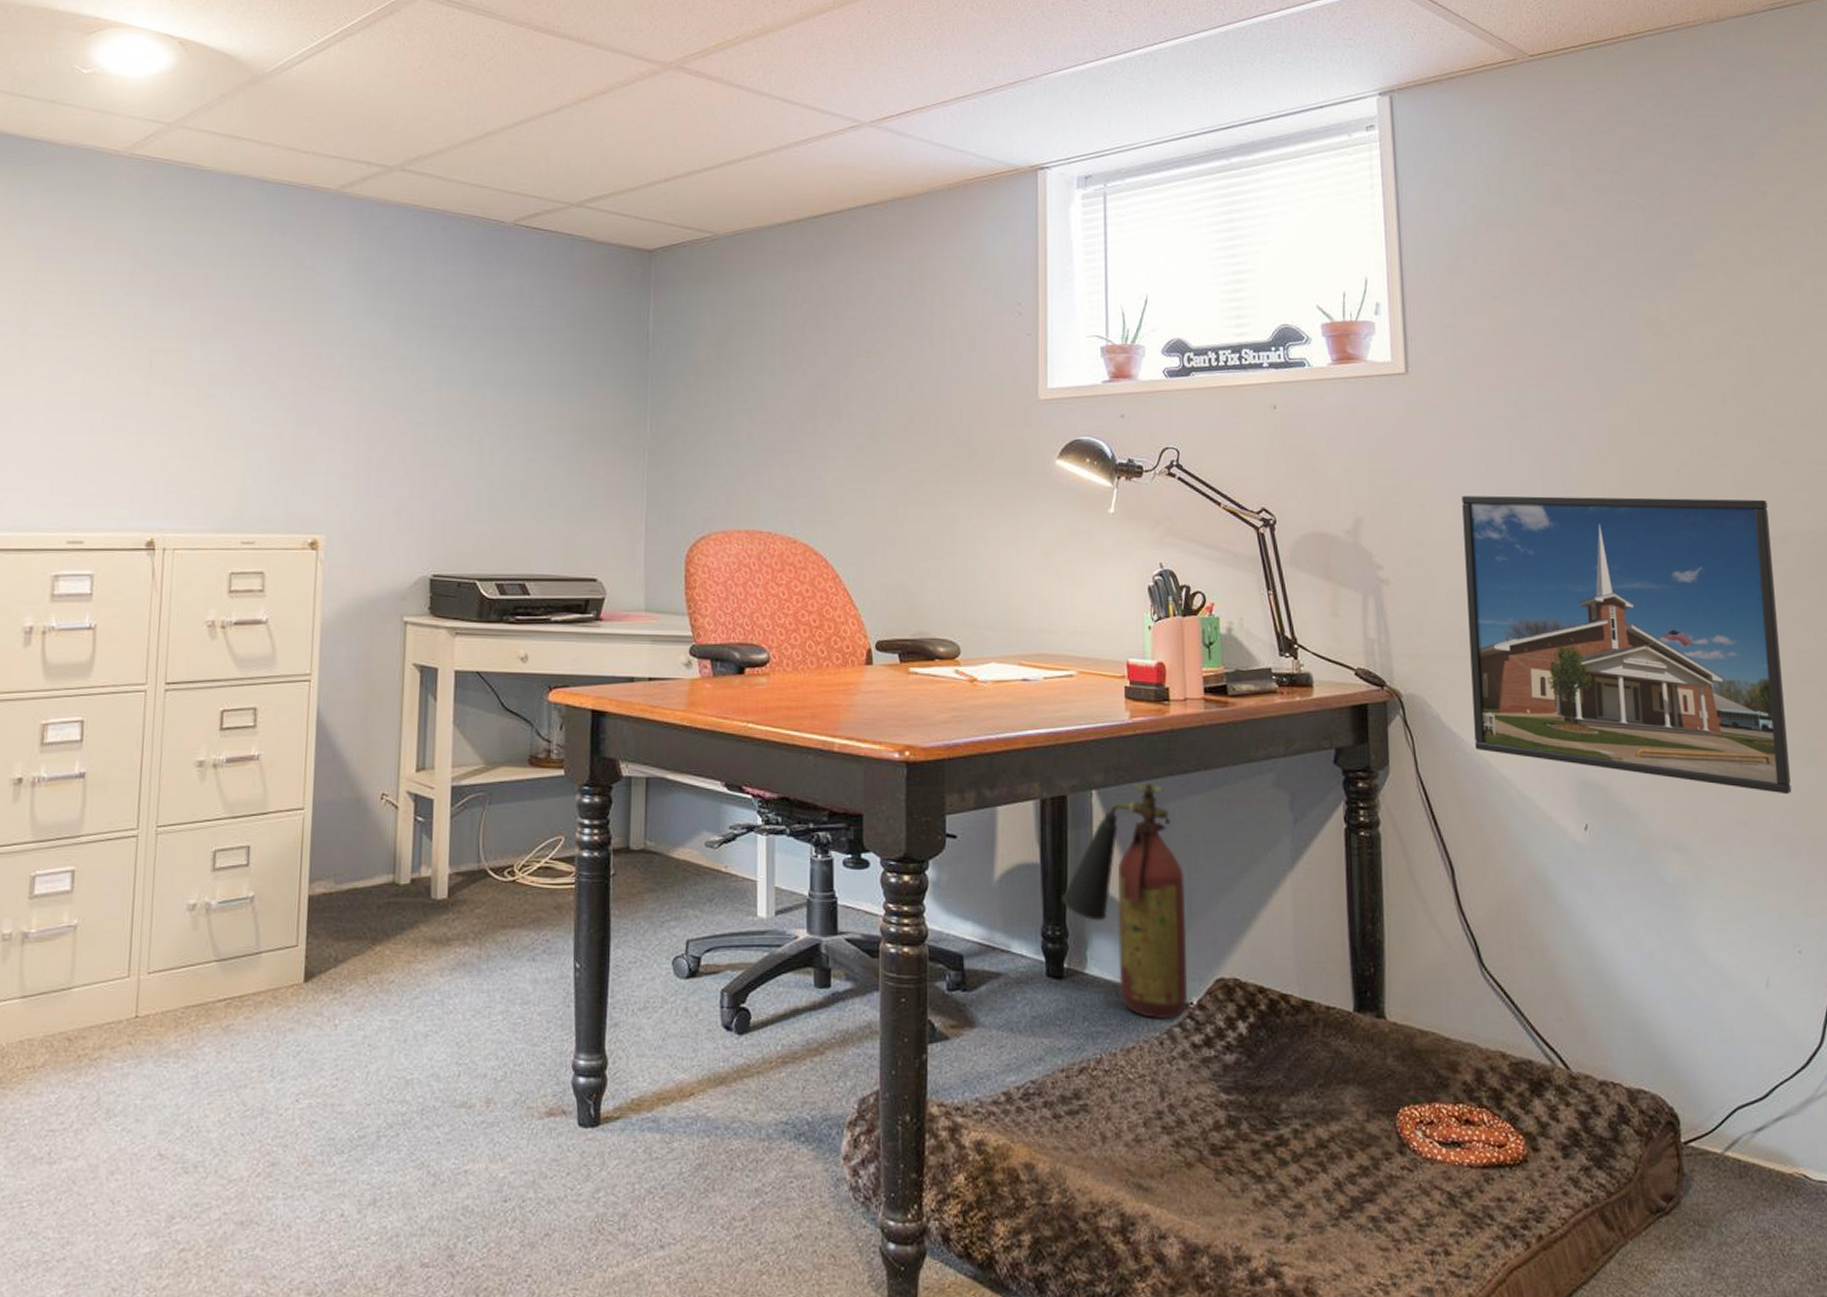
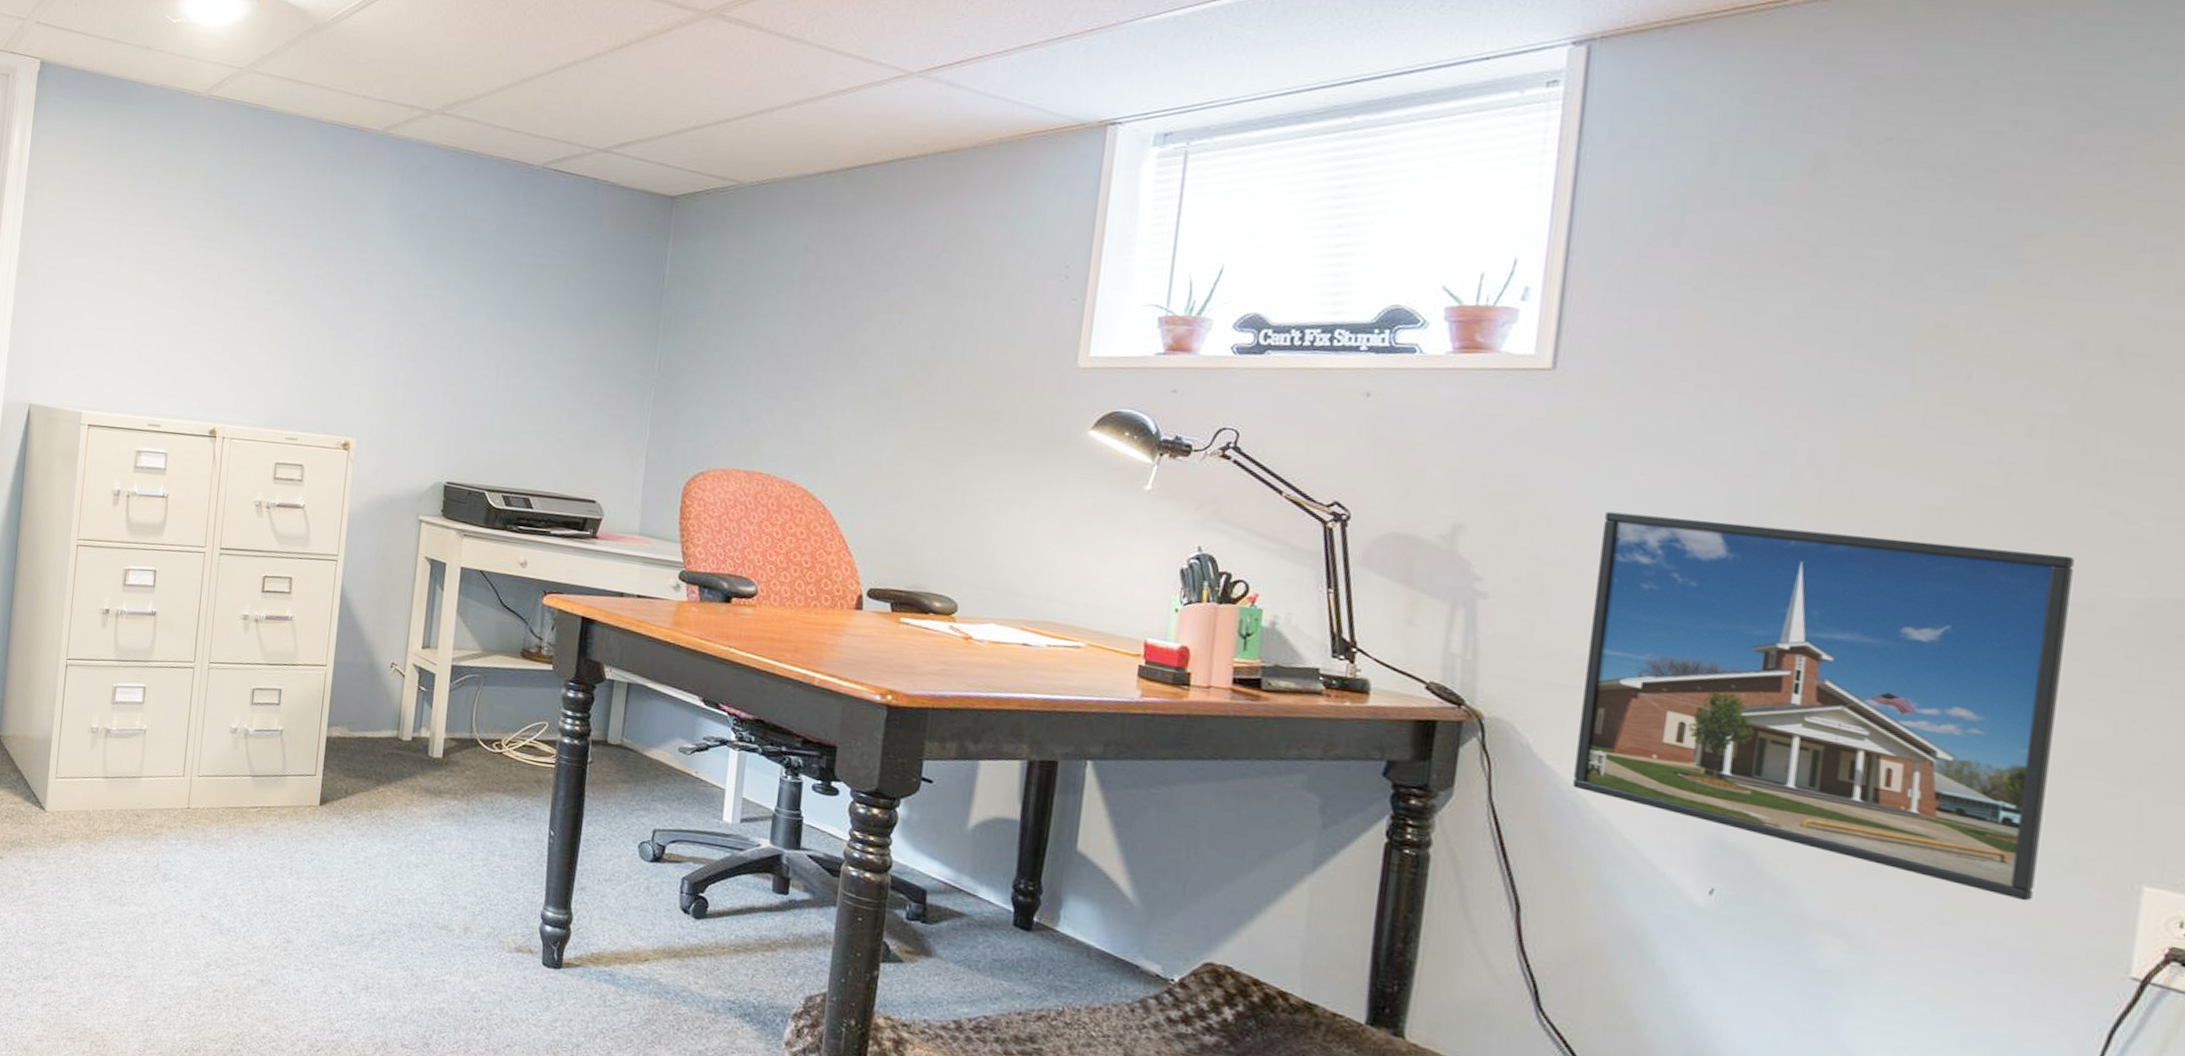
fire extinguisher: present [1061,782,1187,1020] -> none [1039,761,1182,991]

